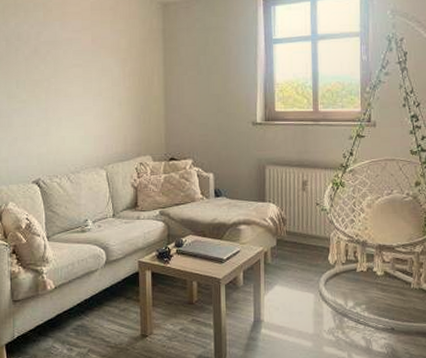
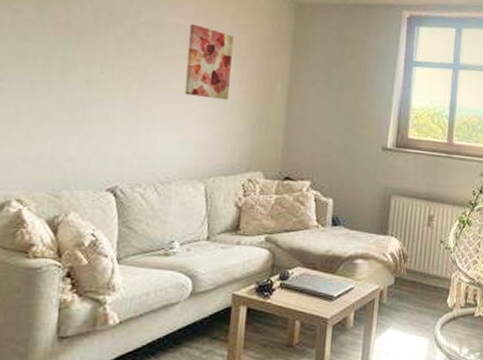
wall art: none [78,36,117,98] -> present [184,23,234,100]

